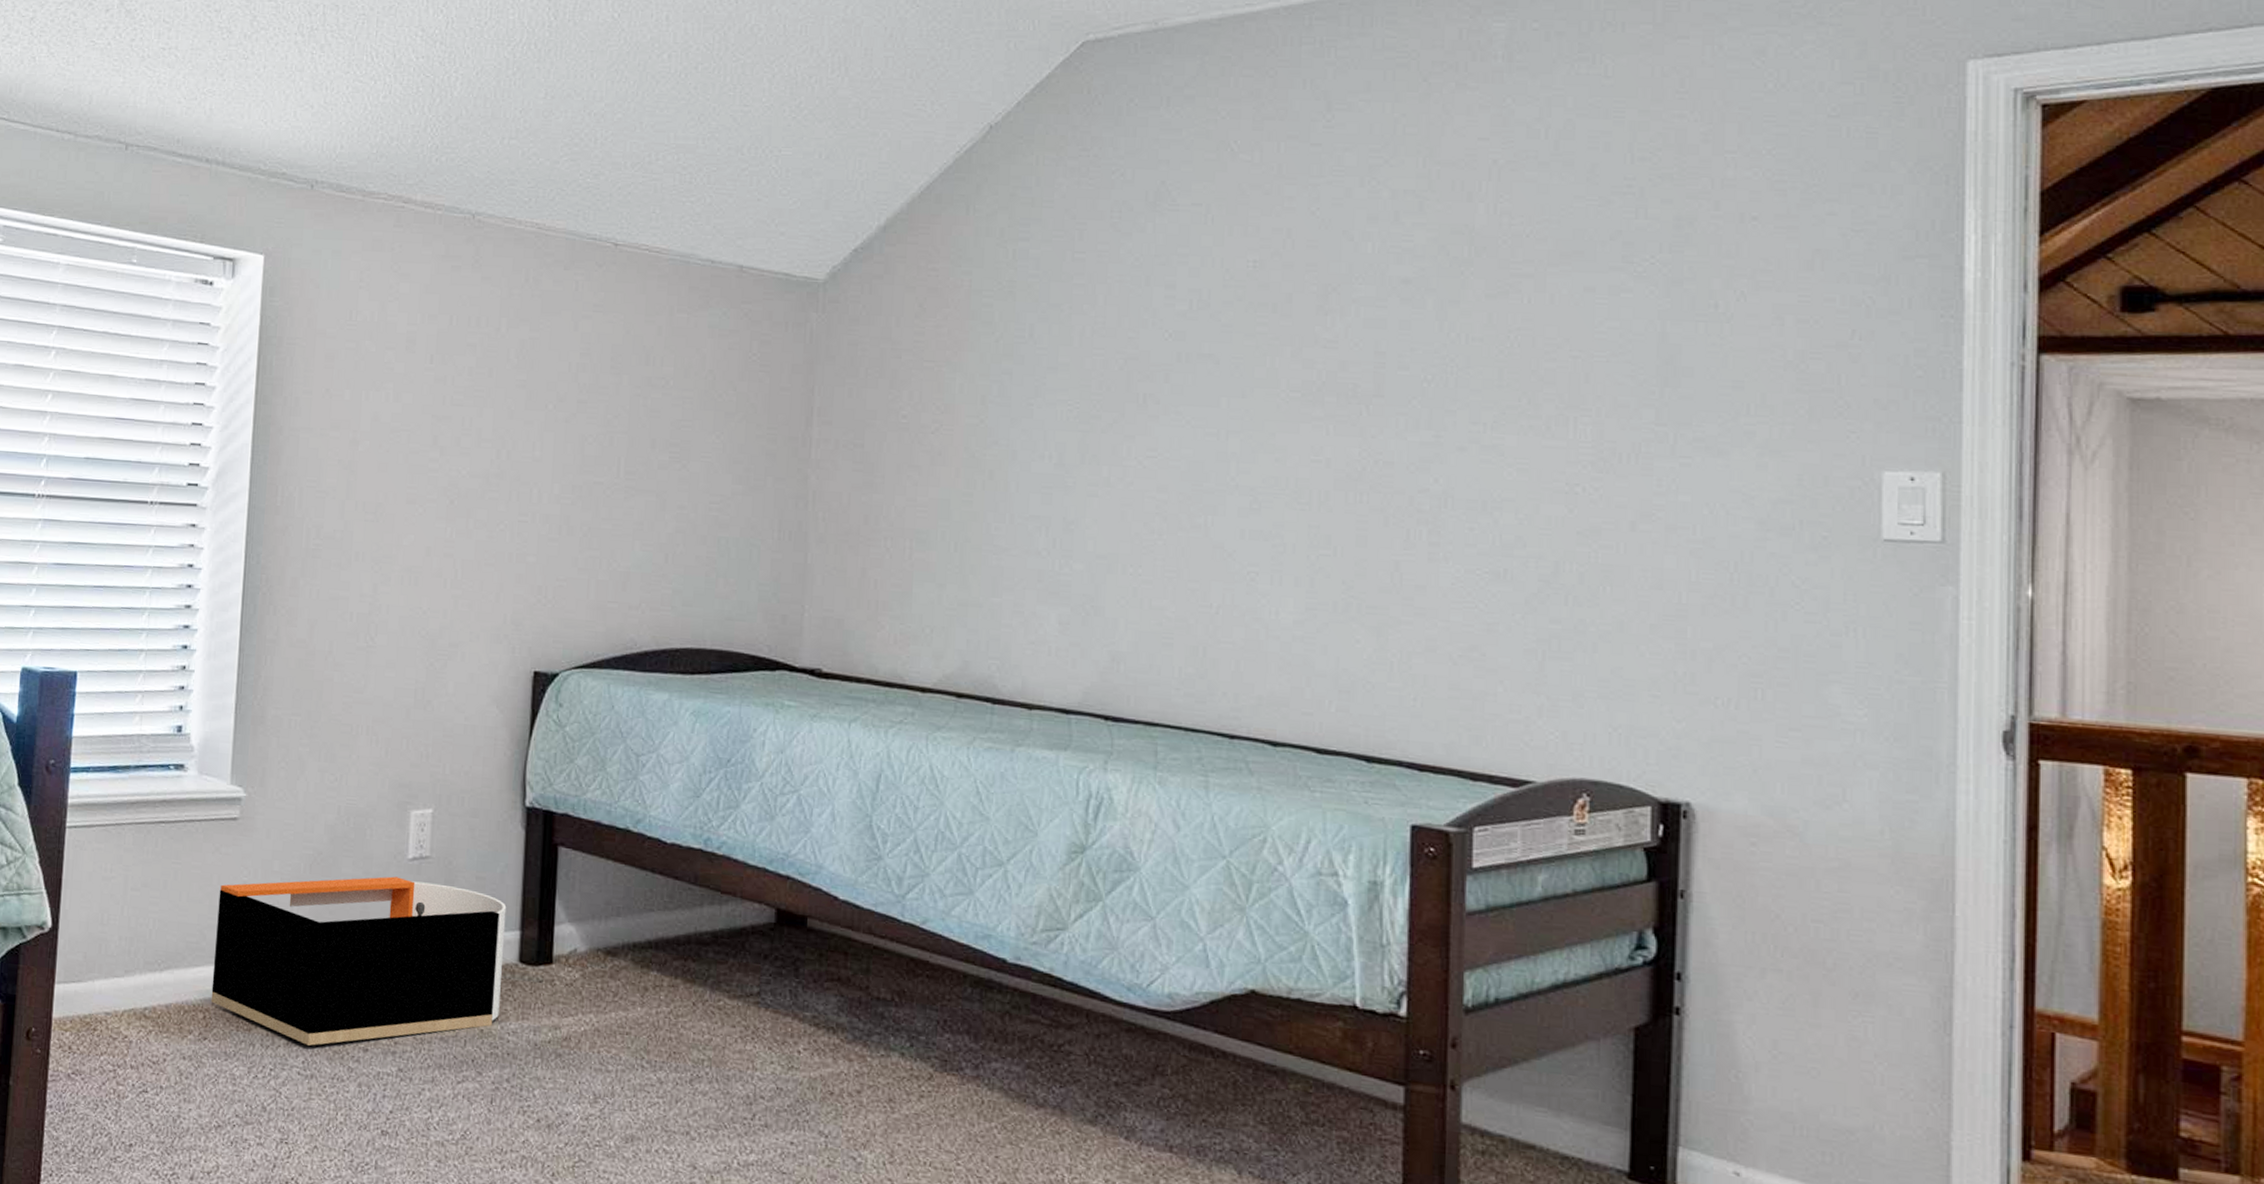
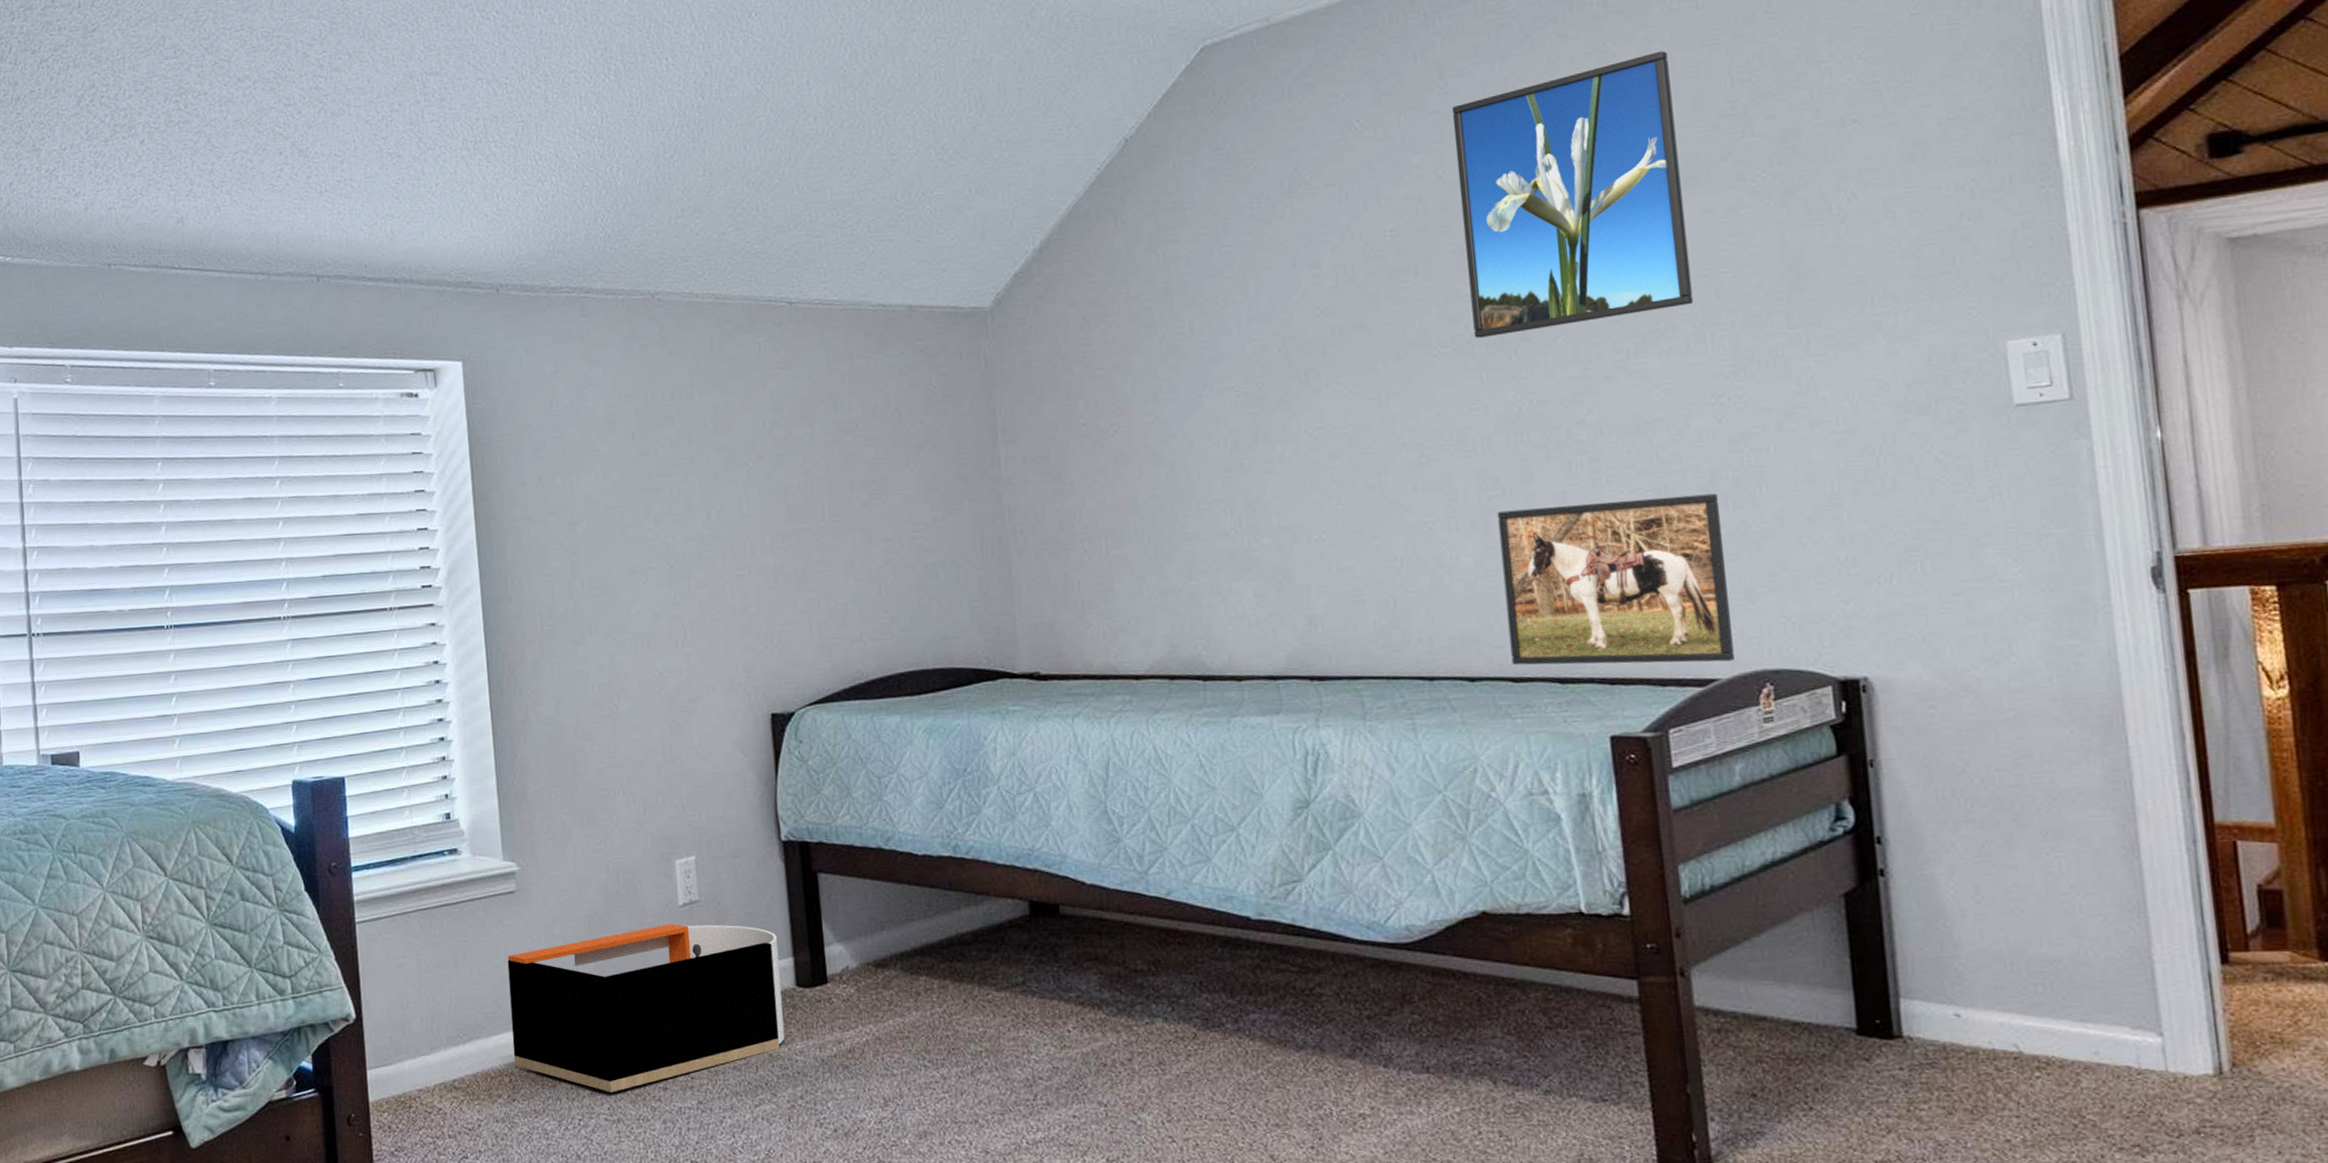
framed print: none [1319,571,1559,765] -> present [1497,493,1735,666]
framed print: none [1326,115,1568,388] -> present [1451,51,1694,338]

